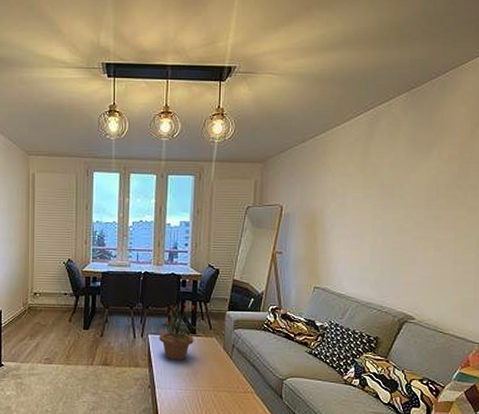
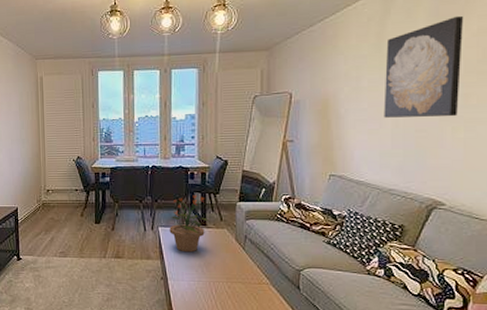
wall art: none [365,143,438,237] -> present [384,15,464,118]

